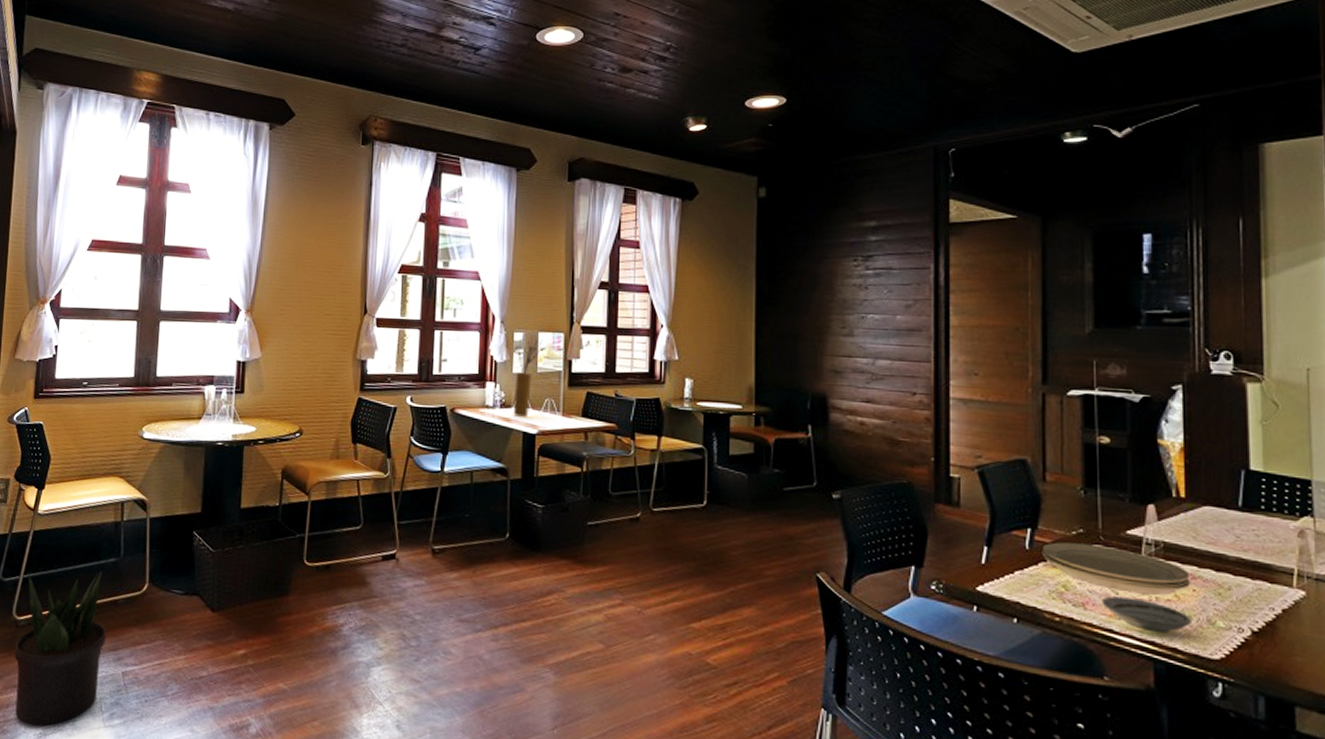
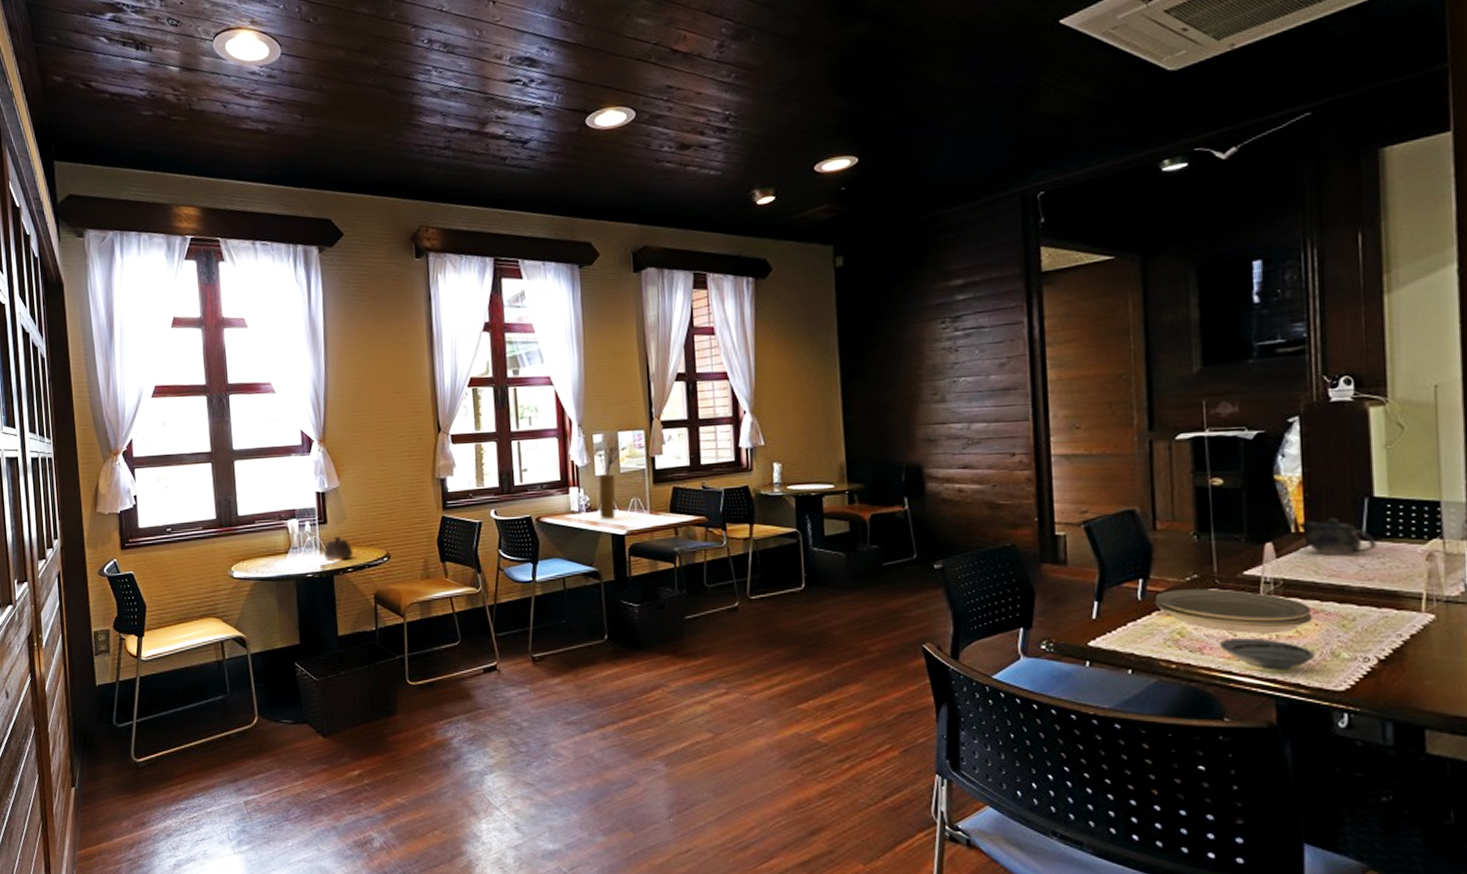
planter: present [14,570,106,727] -> none [138,709,224,858]
sugar bowl: none [236,407,267,433] -> present [323,536,354,562]
teapot: none [1178,485,1252,525] -> present [1297,517,1377,556]

